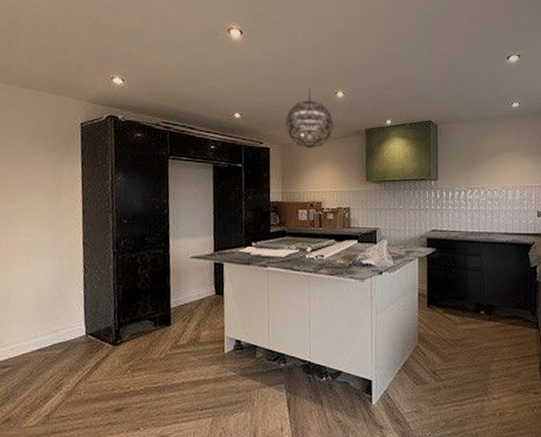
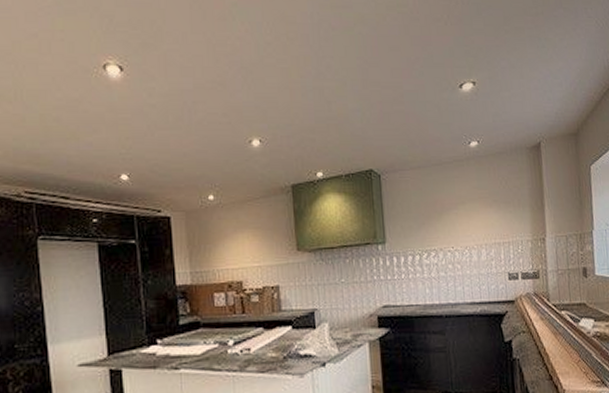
pendant light: present [286,89,334,148] -> none [189,138,251,214]

